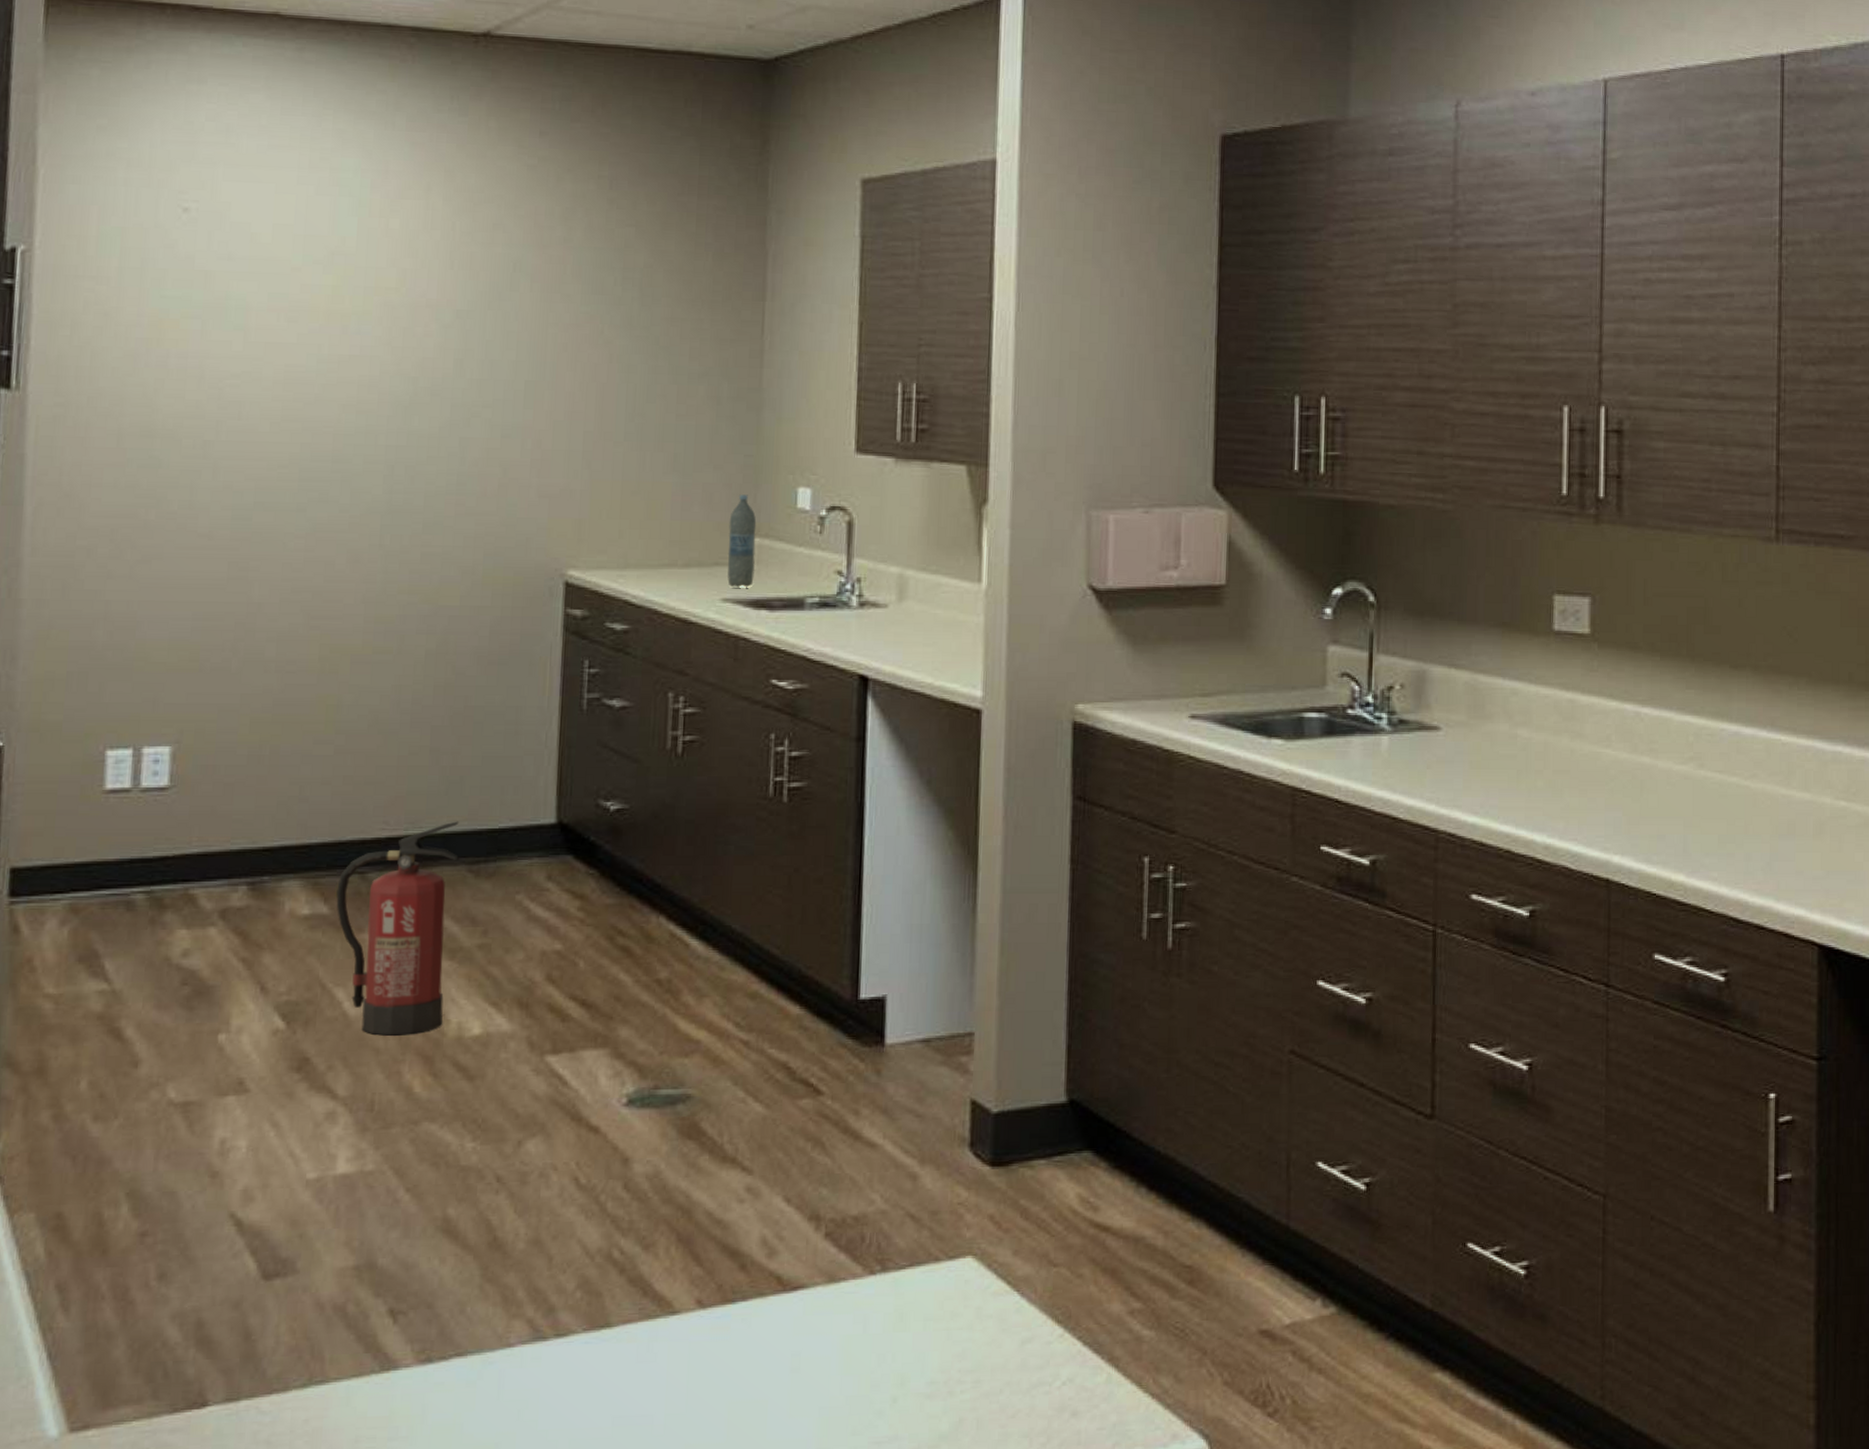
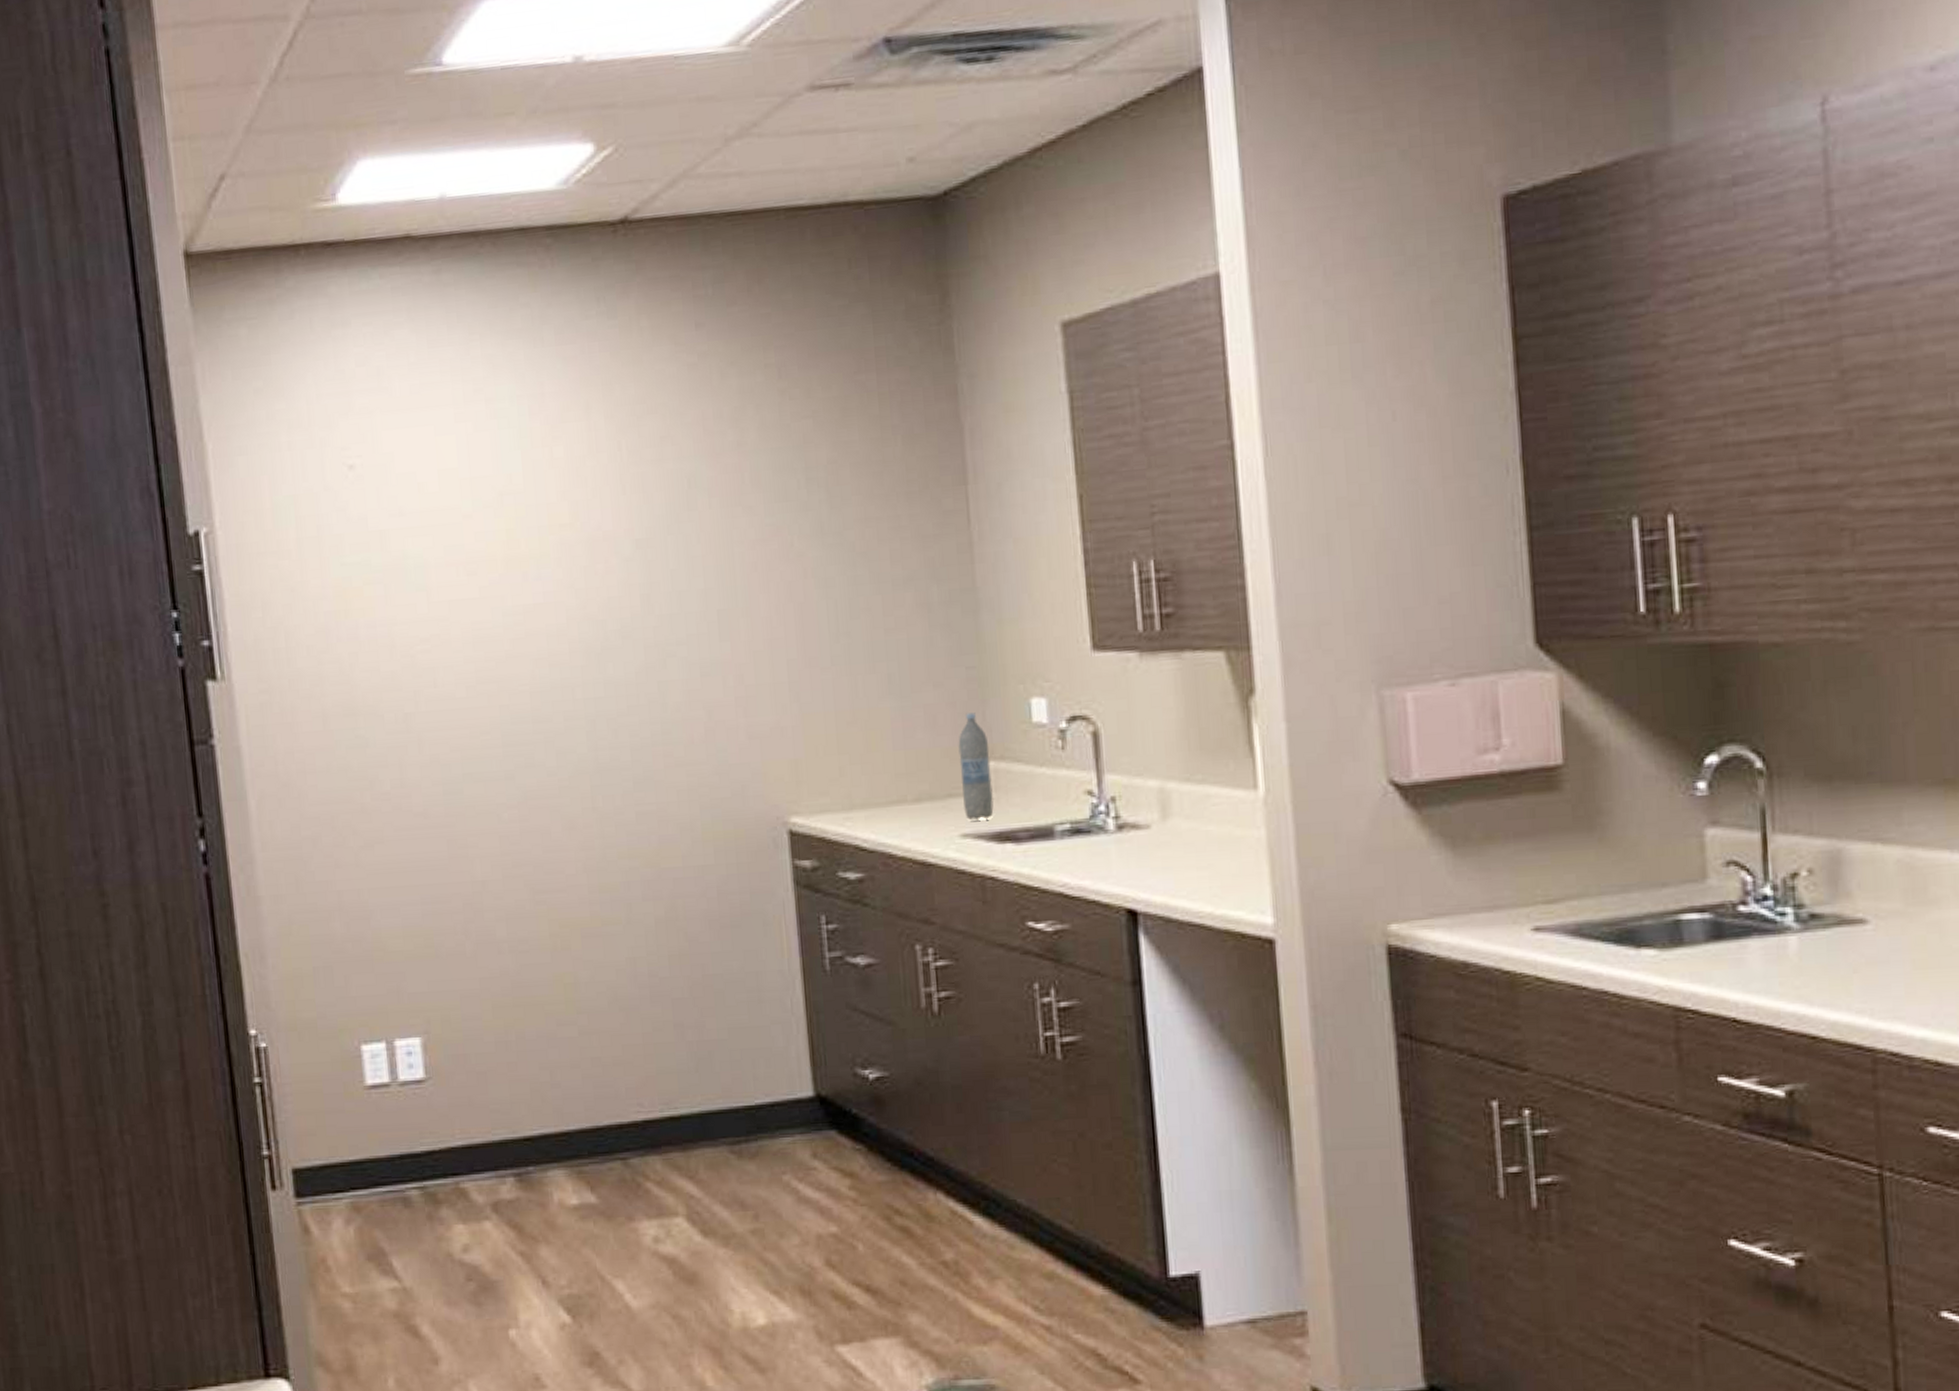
fire extinguisher: present [336,821,459,1036] -> none [601,1099,726,1328]

